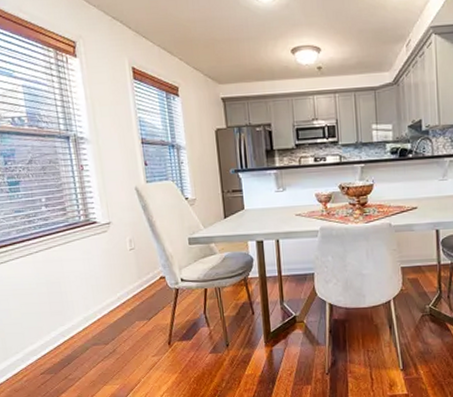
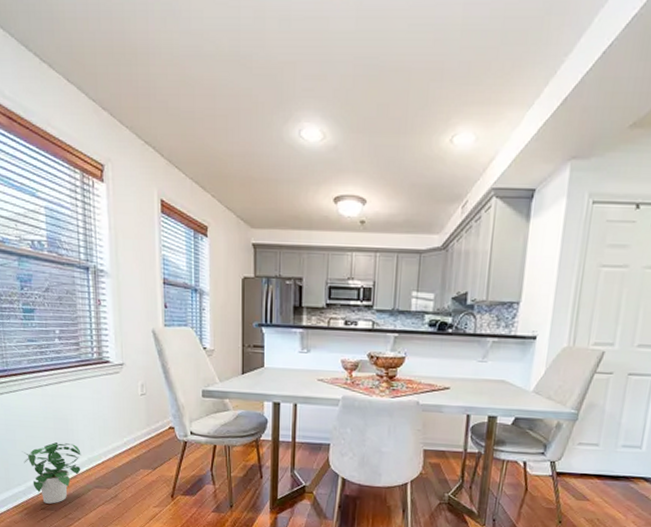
potted plant: none [17,305,78,368] -> present [22,442,81,504]

